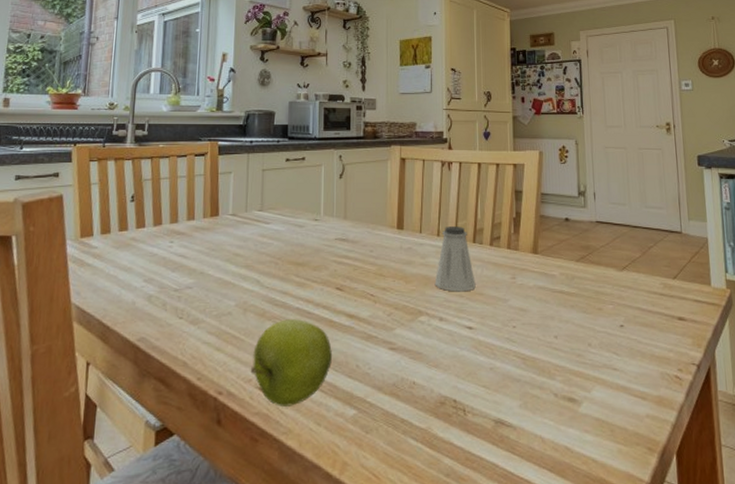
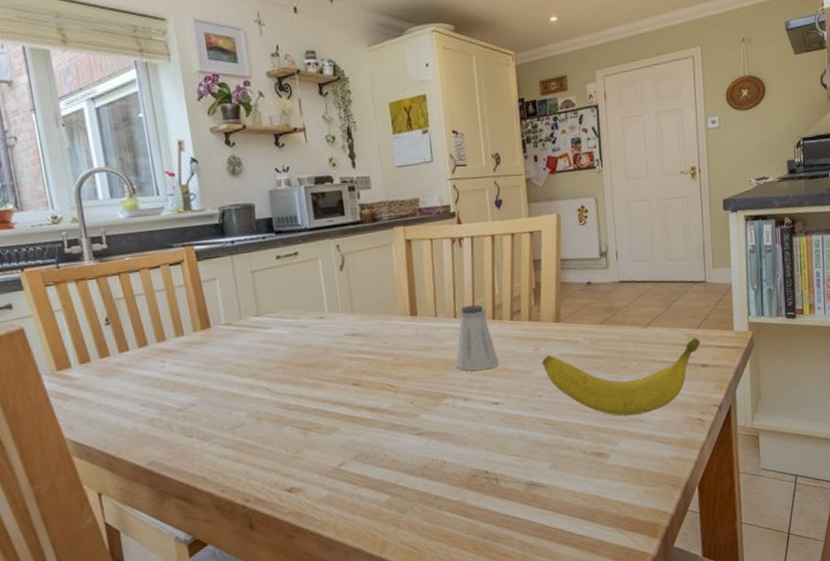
apple: present [250,319,332,407] -> none [275,419,359,504]
banana: none [517,286,678,362] -> present [541,337,701,416]

